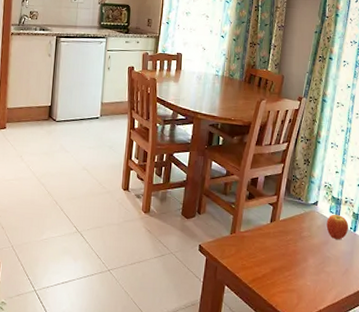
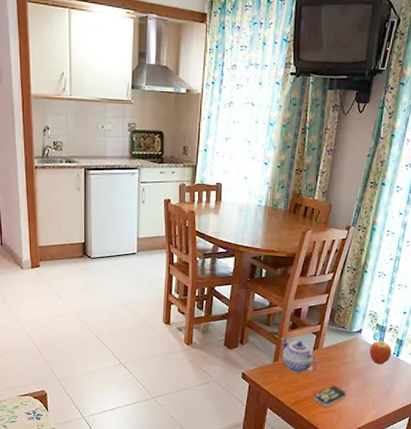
teapot: none [238,209,275,247] -> present [281,338,318,373]
remote control: none [272,262,305,286] -> present [314,386,347,407]

